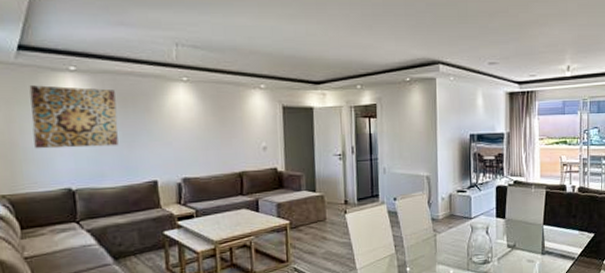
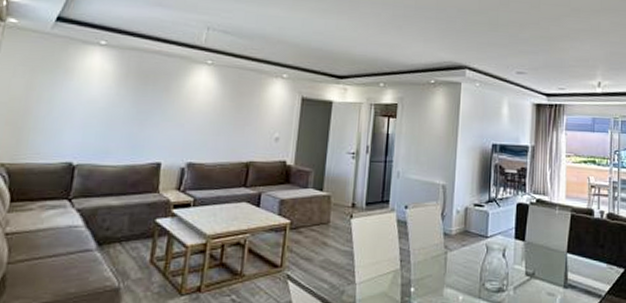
wall art: present [29,85,119,149] -> none [47,56,139,123]

